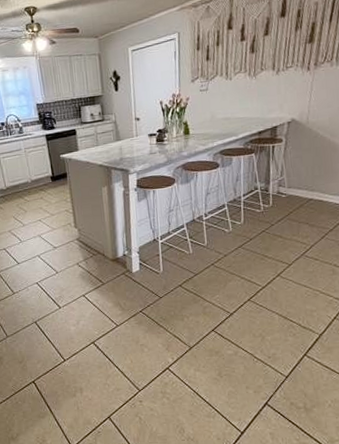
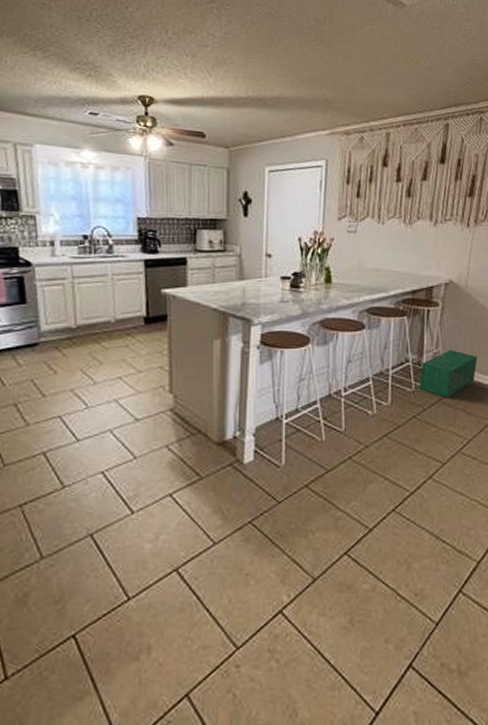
storage bin: none [267,176,318,215] -> present [419,349,477,398]

